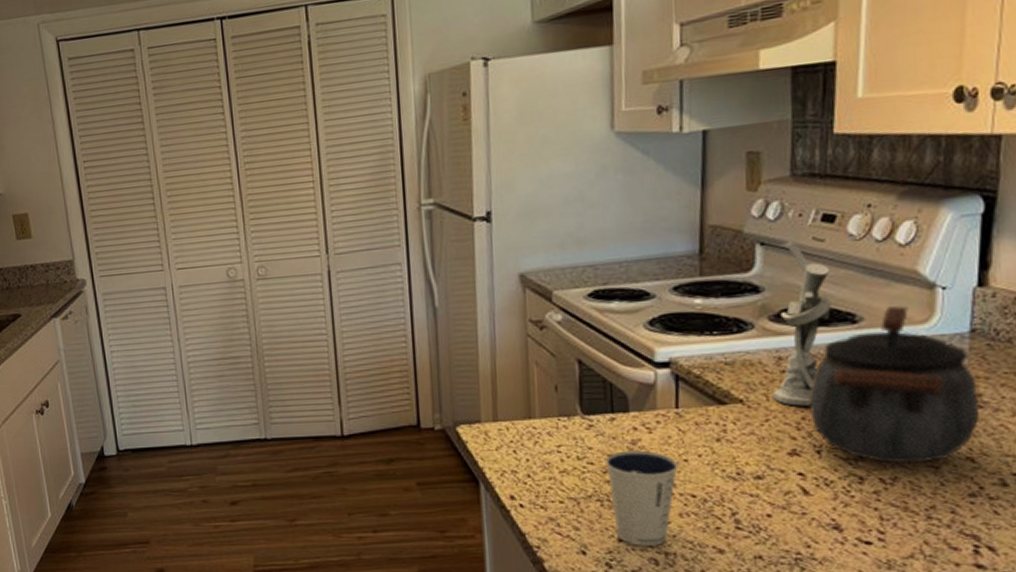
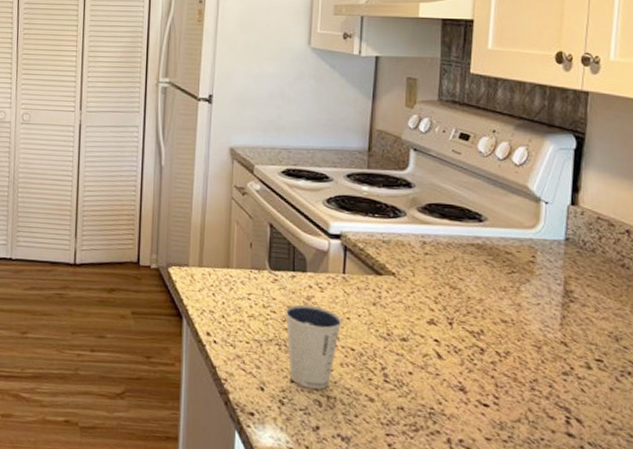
utensil holder: present [773,241,831,406] -> none [418,151,464,284]
kettle: present [809,306,979,464] -> none [445,212,571,342]

